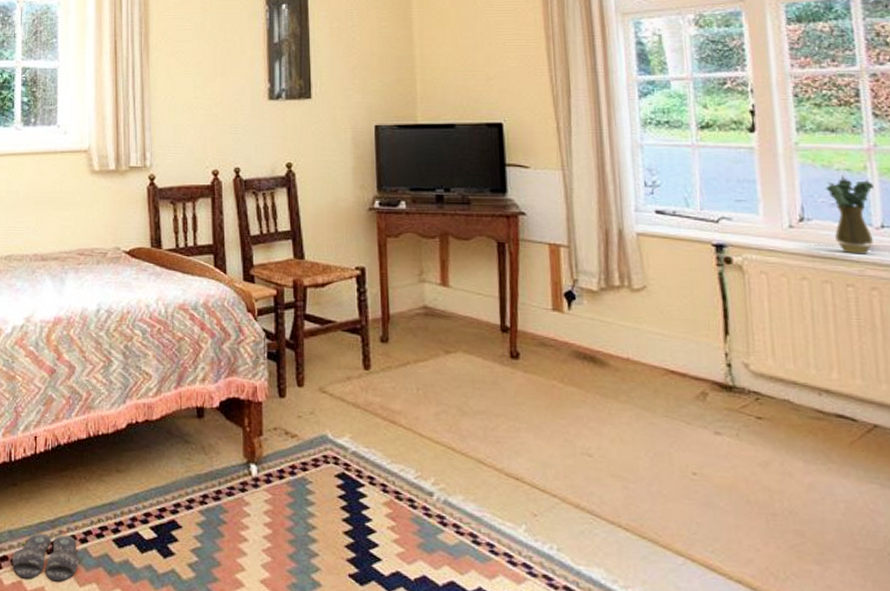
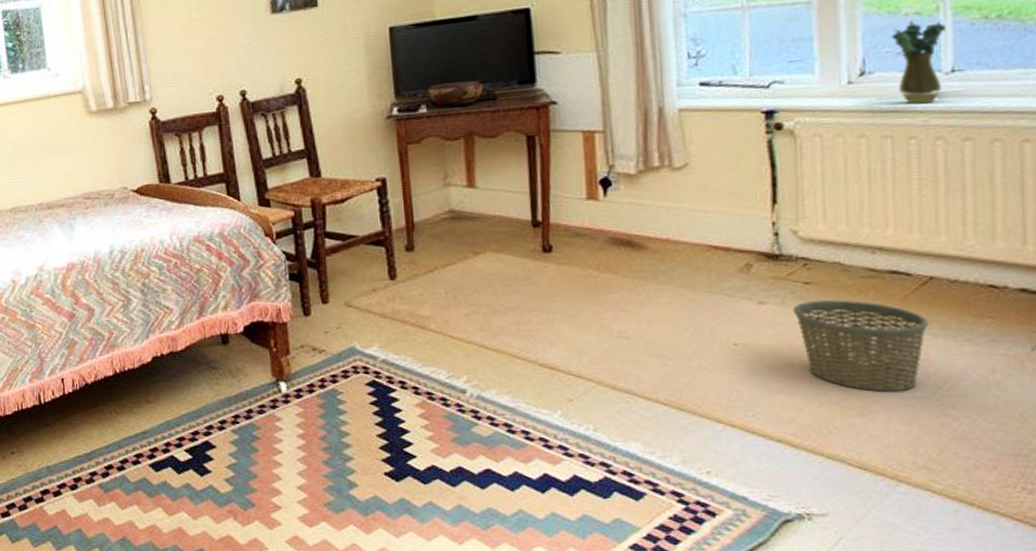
slippers: present [12,533,81,582] -> none [53,465,120,508]
decorative bowl: none [408,183,459,207] -> present [428,79,483,108]
basket: none [747,437,876,541] -> present [792,300,929,392]

